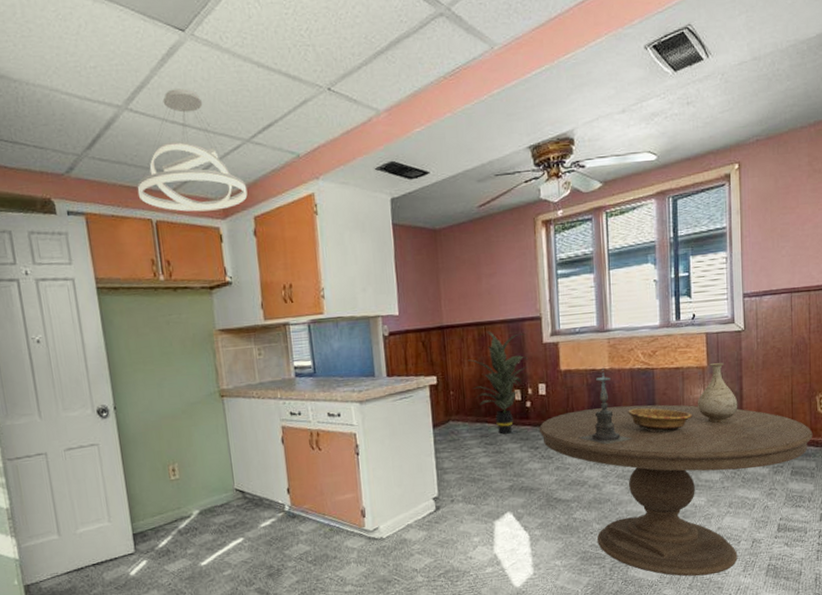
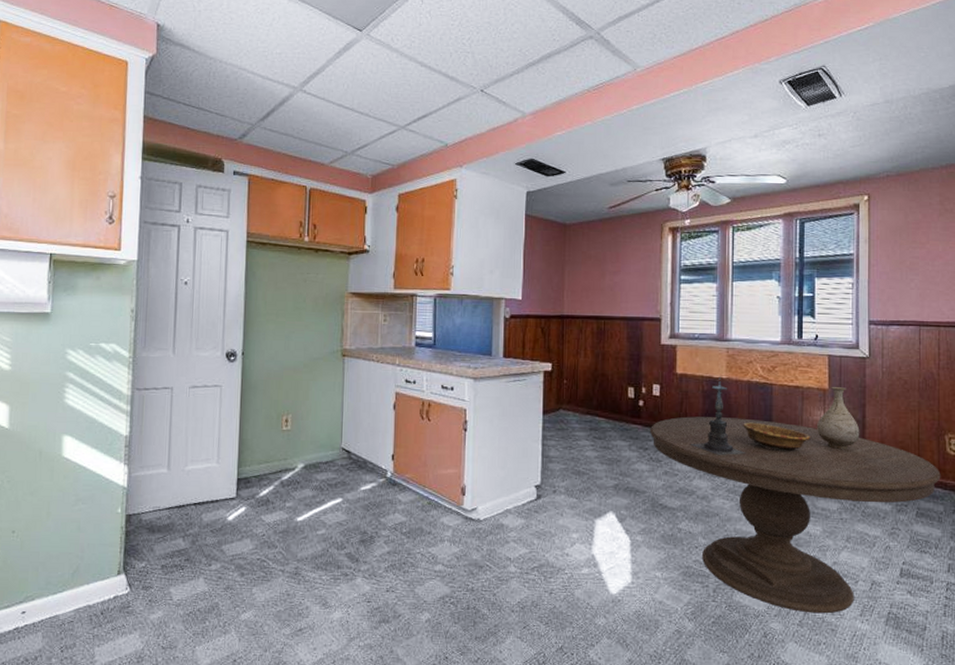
pendant light: present [137,88,248,212] -> none [298,78,396,185]
indoor plant: present [468,331,529,434] -> none [585,326,646,430]

